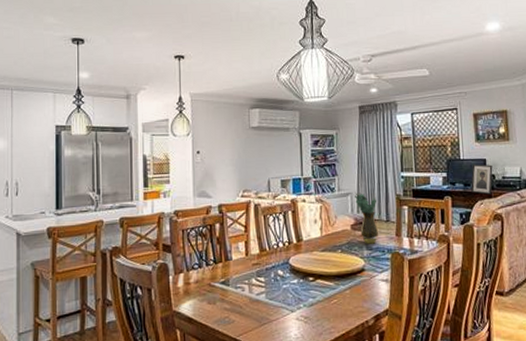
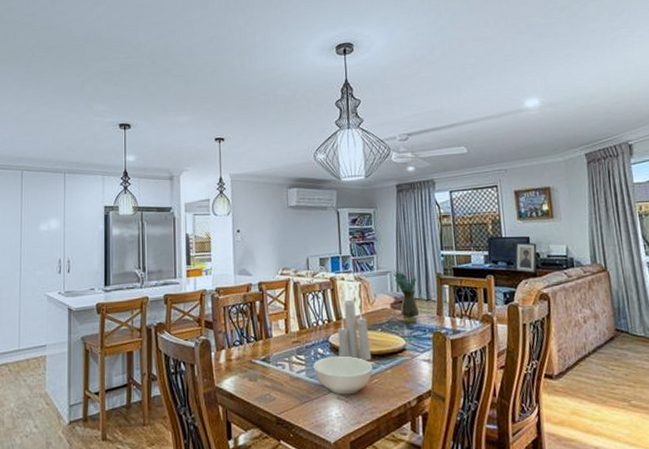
bowl: none [273,277,332,316] -> present [313,355,373,395]
candle: none [298,220,332,282] -> present [337,298,372,361]

